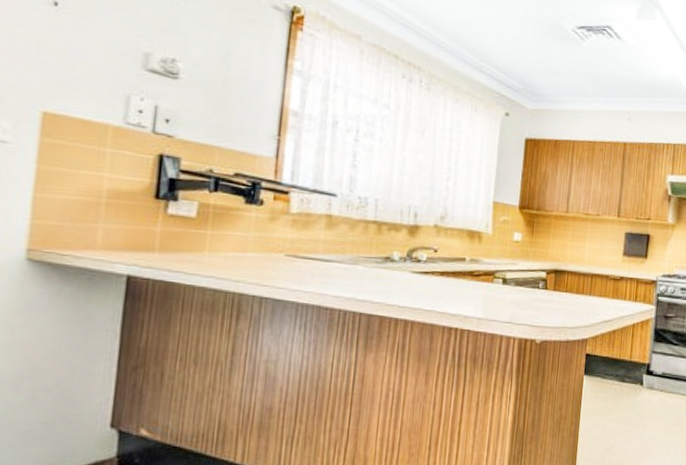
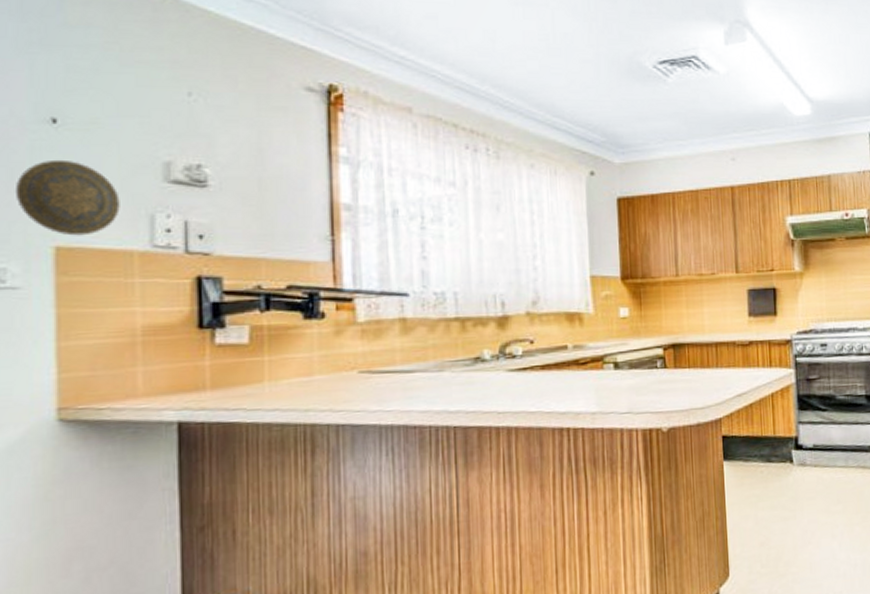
decorative plate: none [14,37,103,106] -> present [14,159,120,236]

